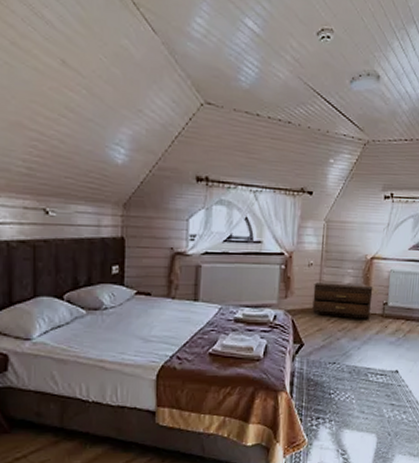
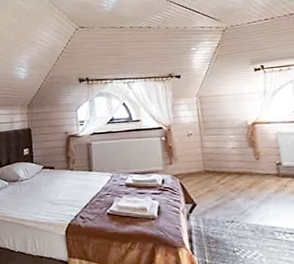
drawer: present [312,282,373,319] -> none [196,148,263,180]

